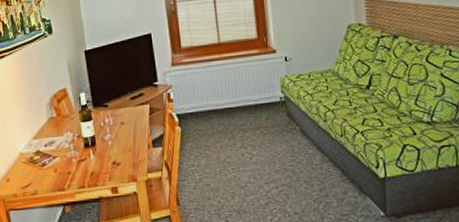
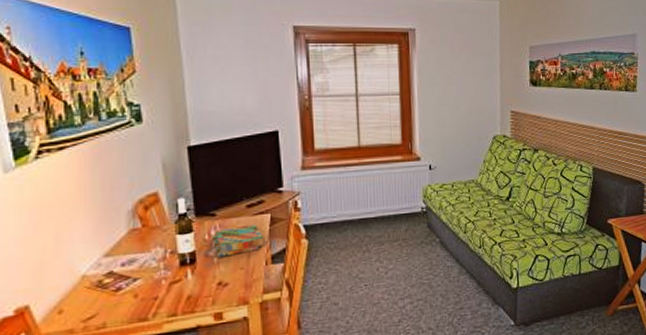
board game: none [106,113,146,141] -> present [212,224,265,258]

